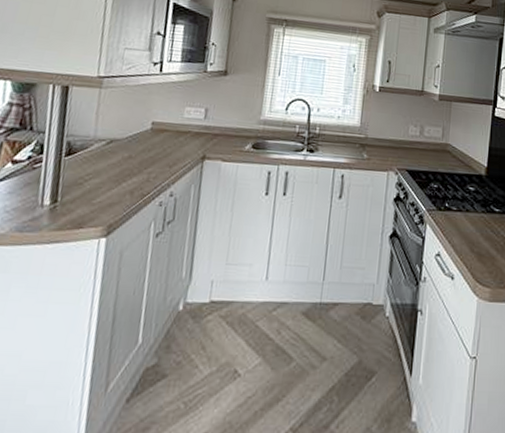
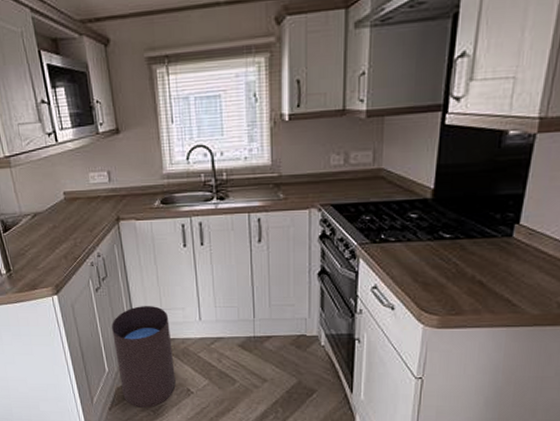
waste bin: none [151,258,233,398] -> present [112,306,176,408]

